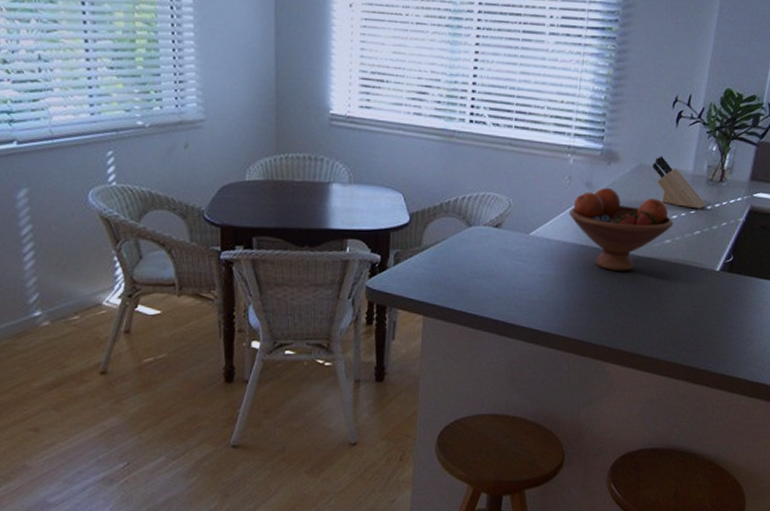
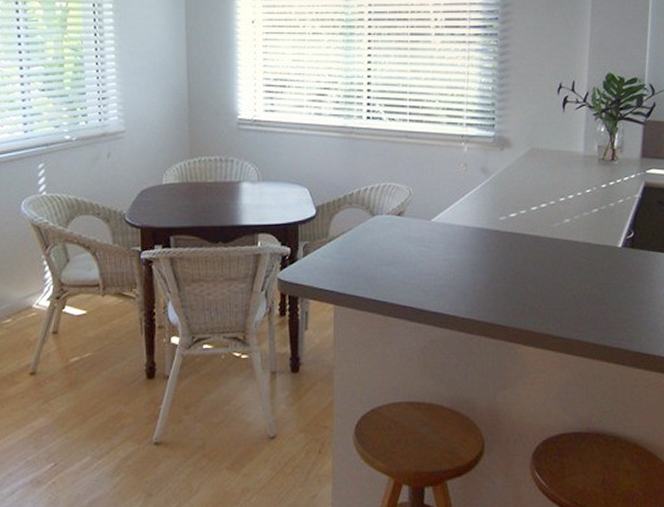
fruit bowl: present [568,188,673,271] -> none [467,173,570,252]
knife block: present [652,156,706,209] -> none [544,139,601,188]

